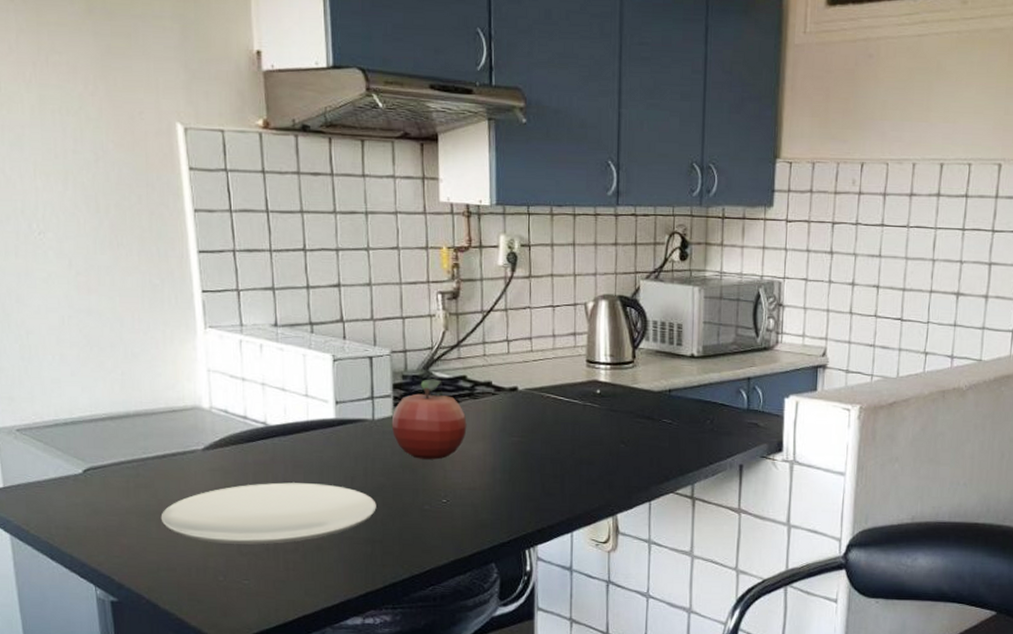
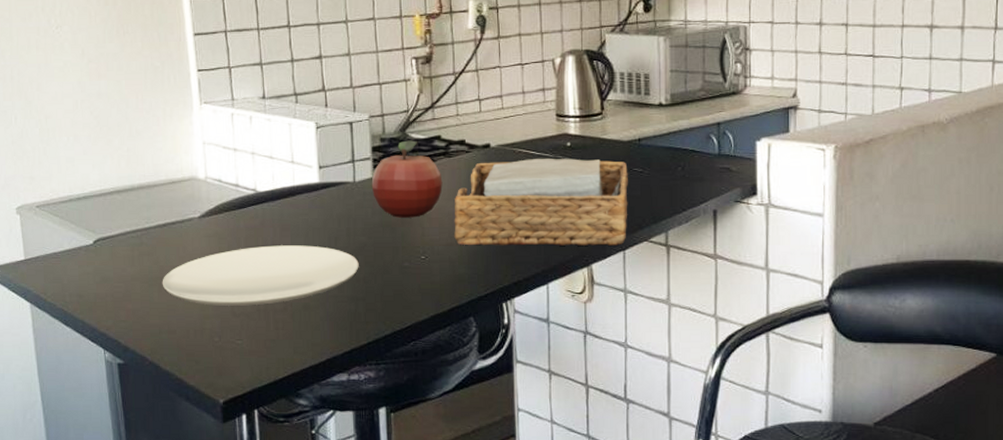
napkin holder: none [477,404,658,496] -> present [454,158,629,246]

